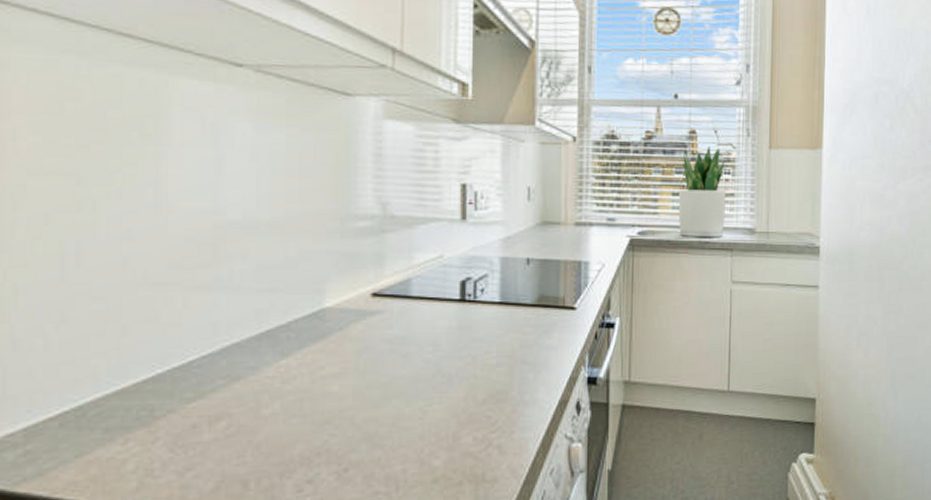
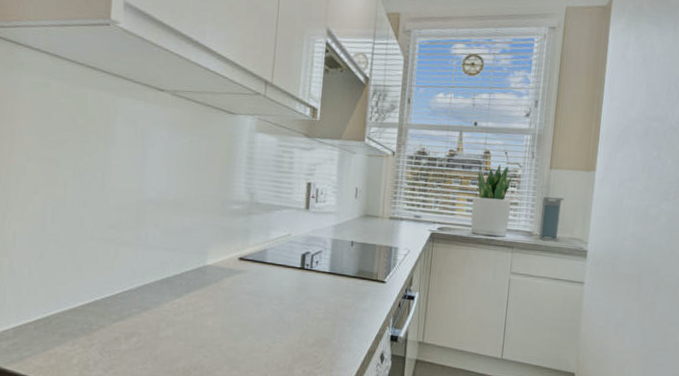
soap dispenser: none [761,183,788,239] -> present [538,196,564,242]

